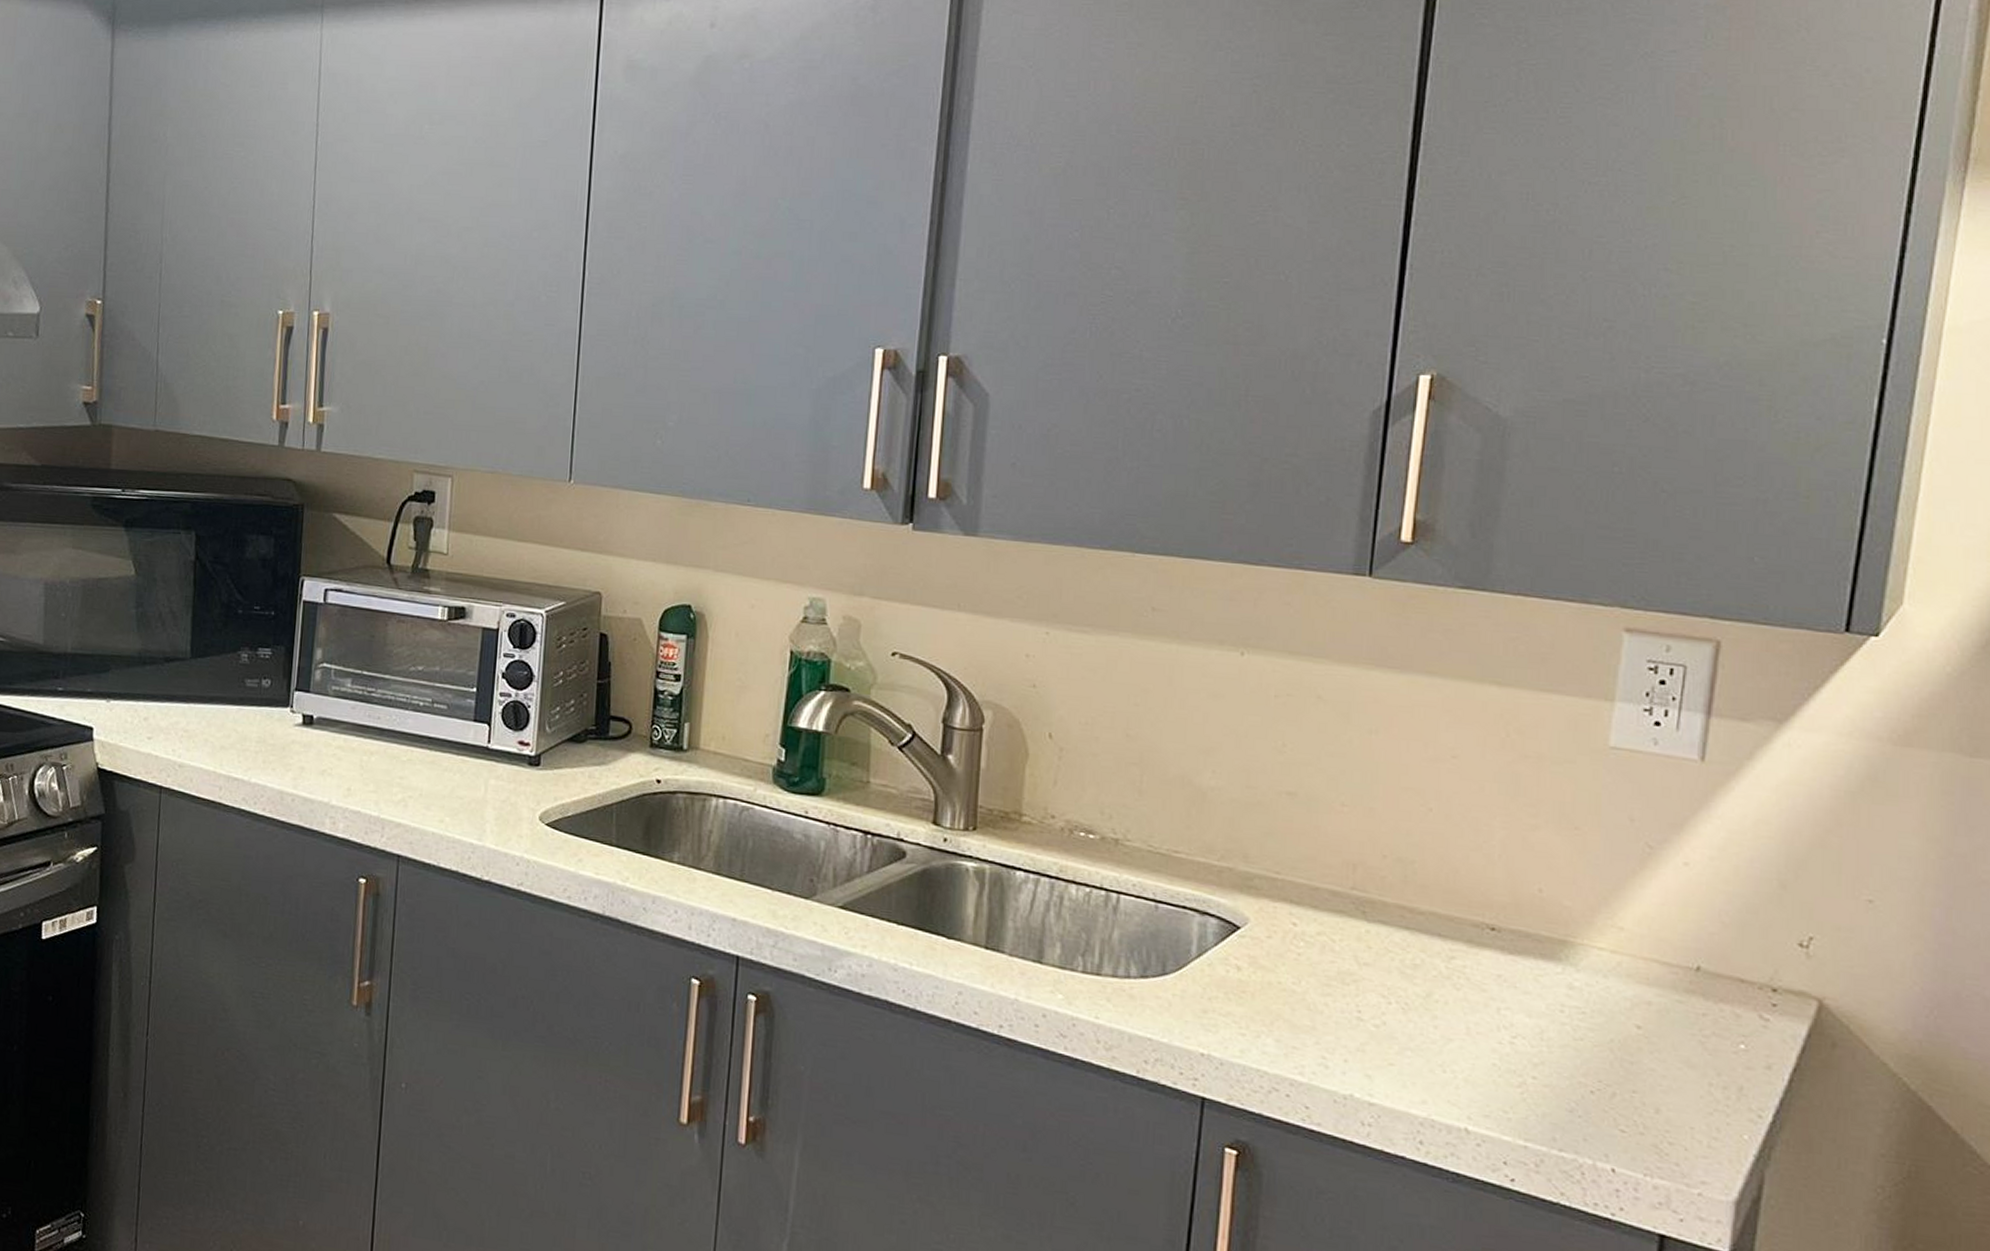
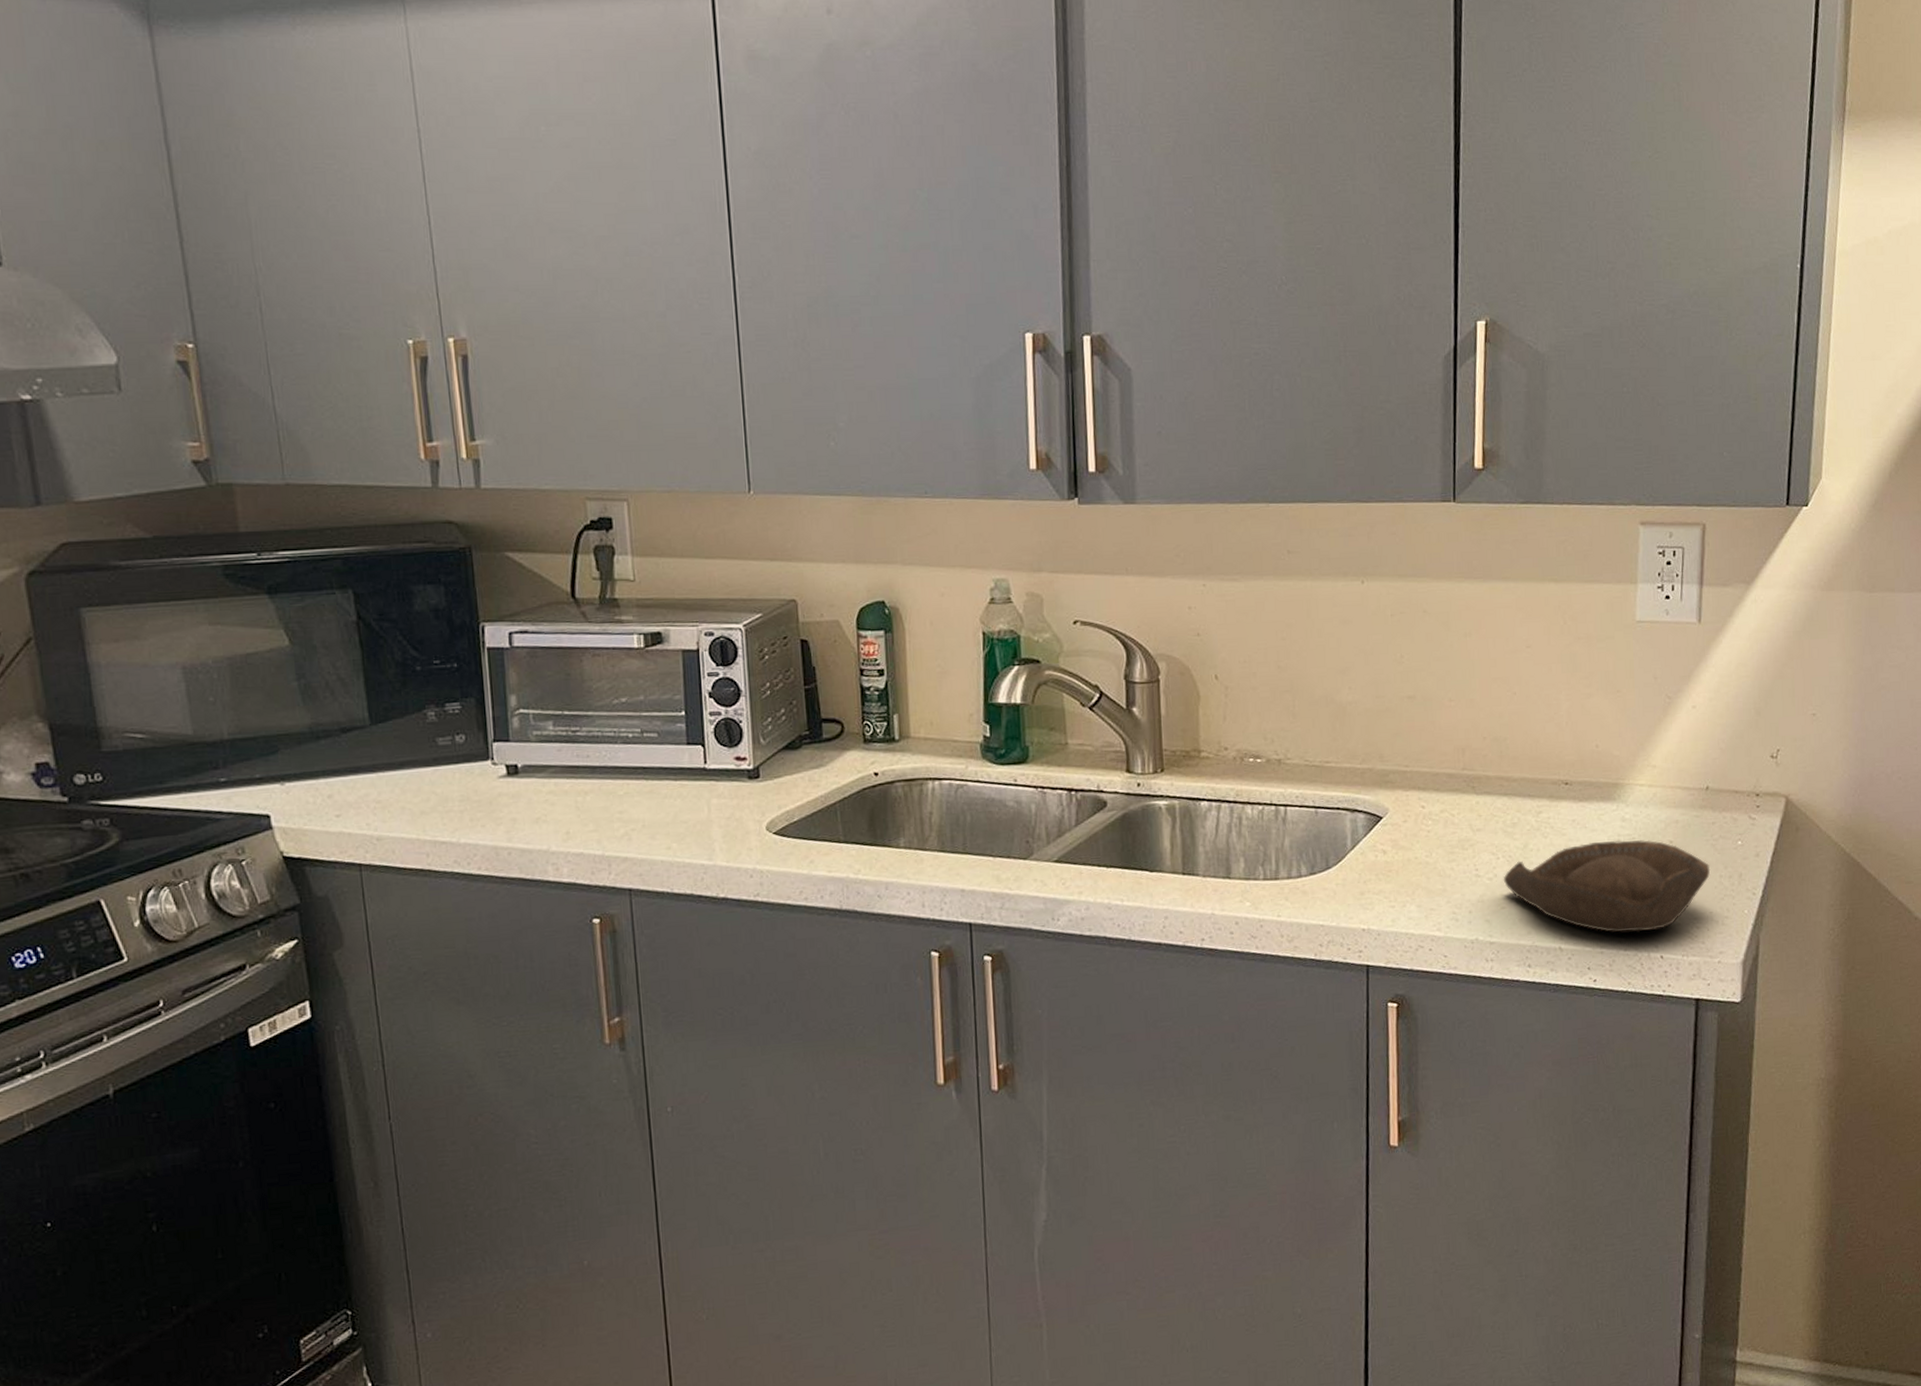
bowl: none [1394,1007,1695,1135] -> present [1503,840,1711,933]

